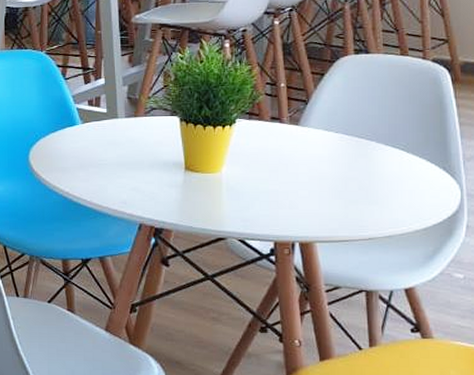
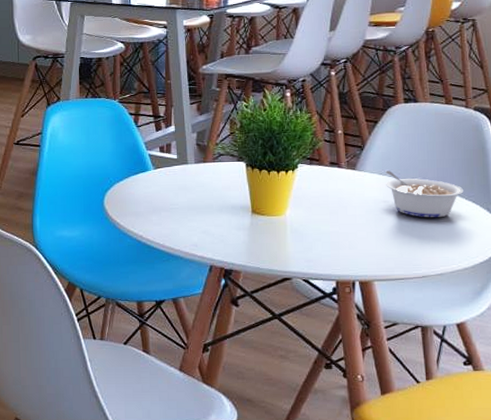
legume: none [331,126,418,177] -> present [385,170,464,218]

